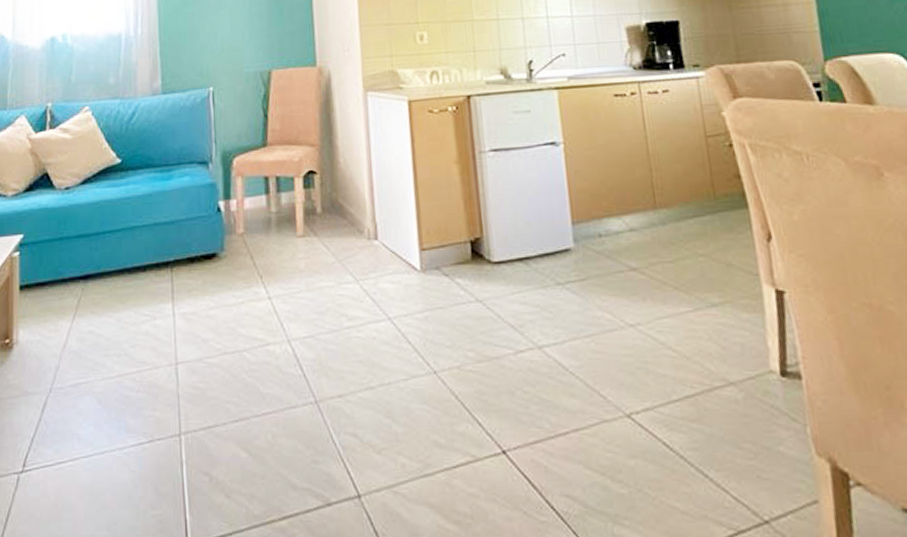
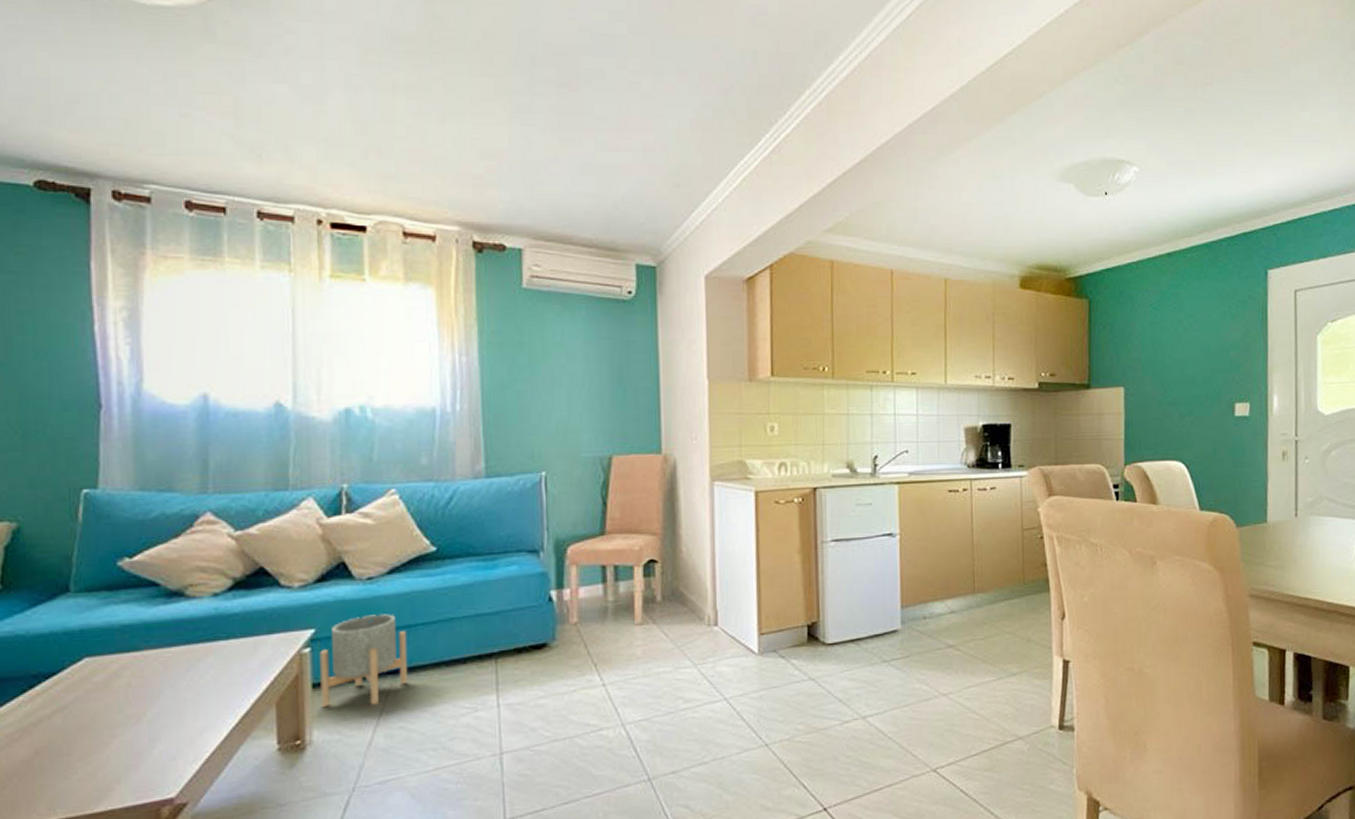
planter: none [26,221,97,309] -> present [319,614,408,708]

